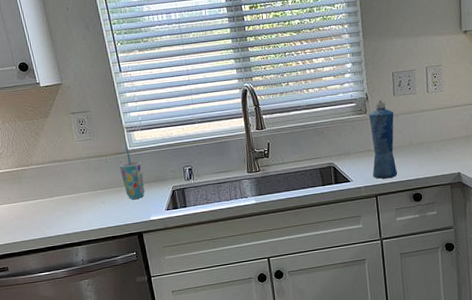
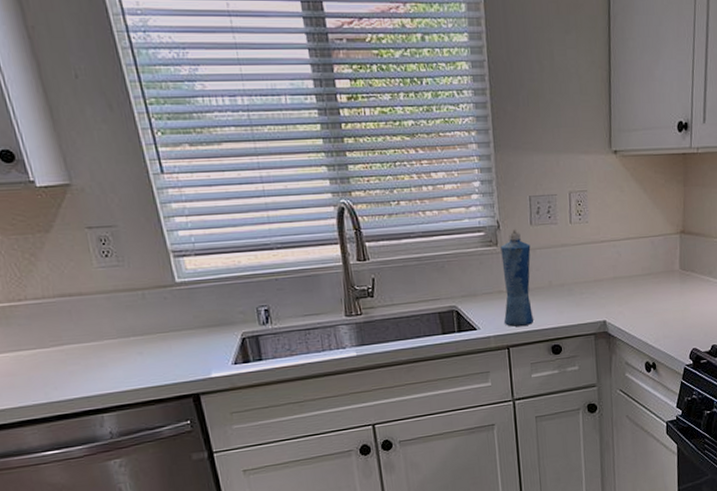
cup: present [119,147,145,199] -> none [163,278,203,350]

